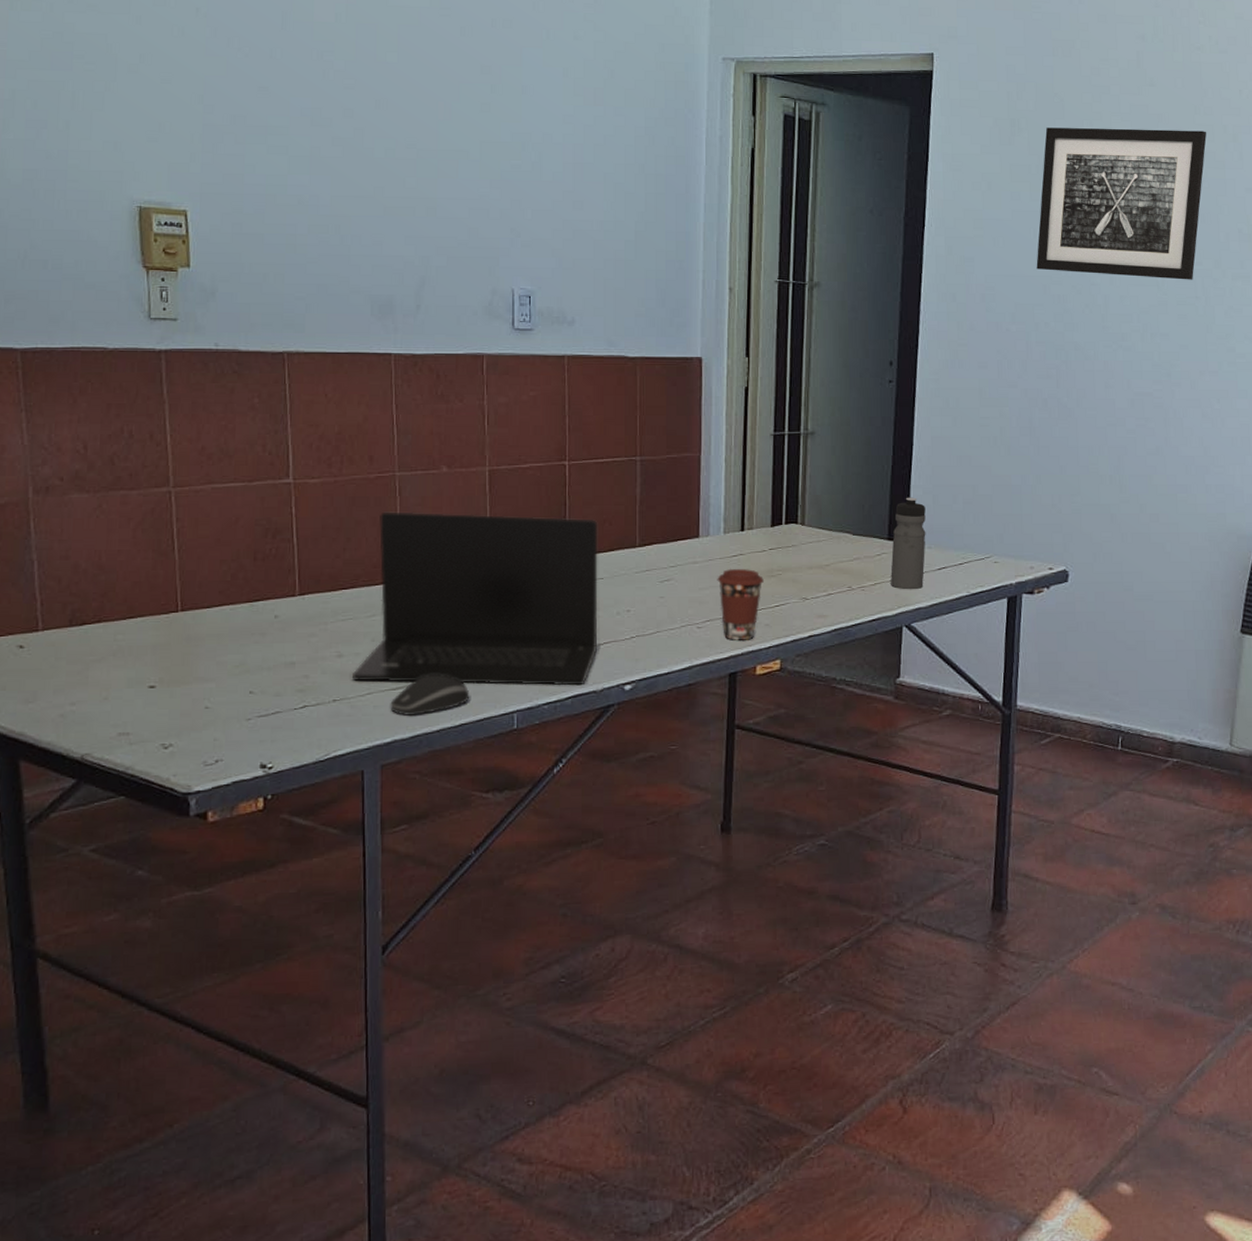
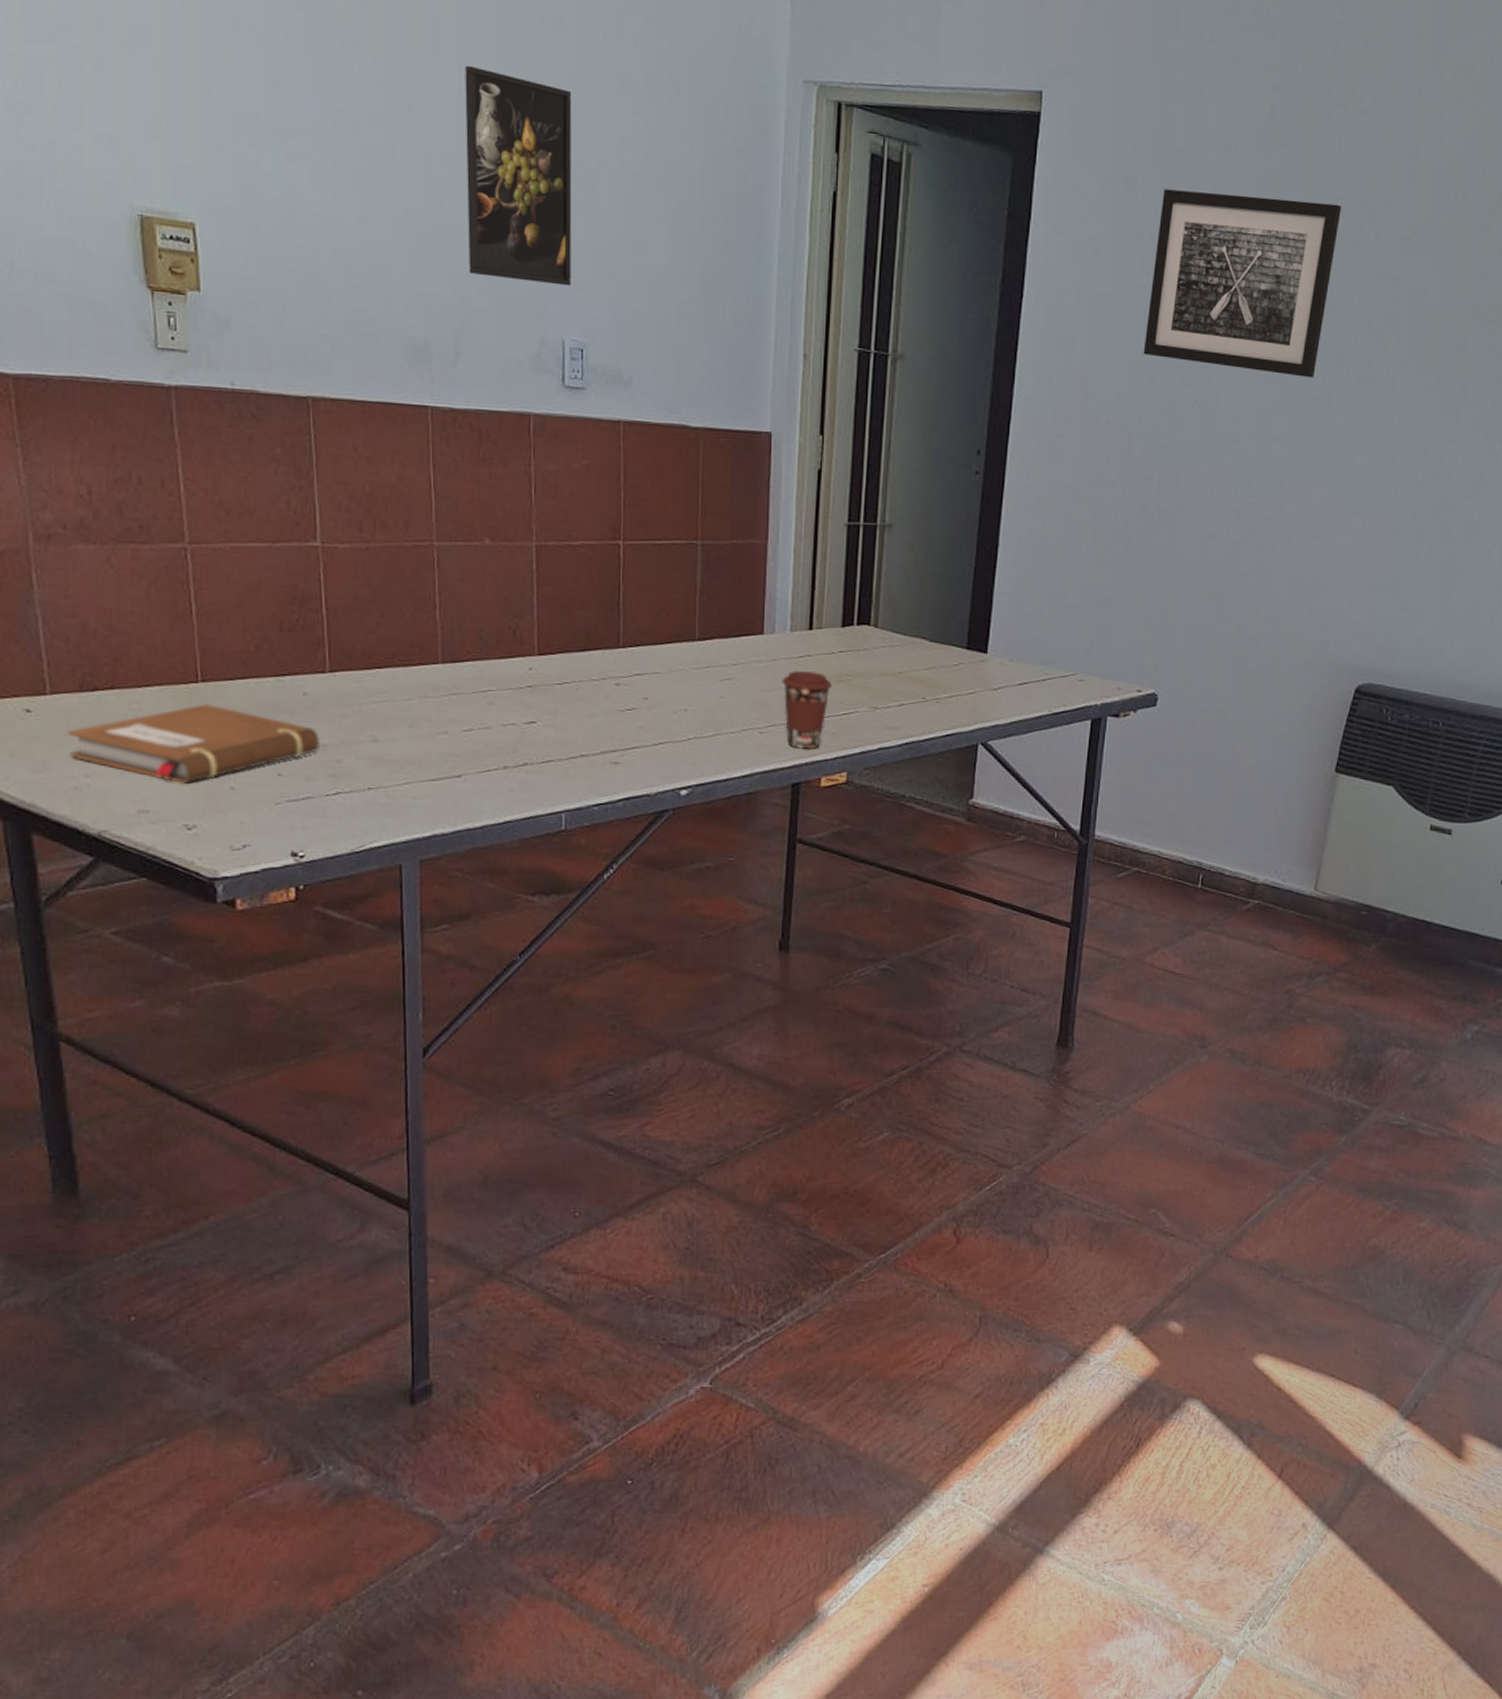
notebook: none [56,630,290,707] -> present [67,703,321,785]
laptop: present [351,511,598,686] -> none [387,585,655,788]
computer mouse: present [390,675,470,716] -> none [429,767,515,809]
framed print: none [425,64,520,243] -> present [465,65,572,286]
water bottle: present [890,497,926,590] -> none [968,603,1009,705]

